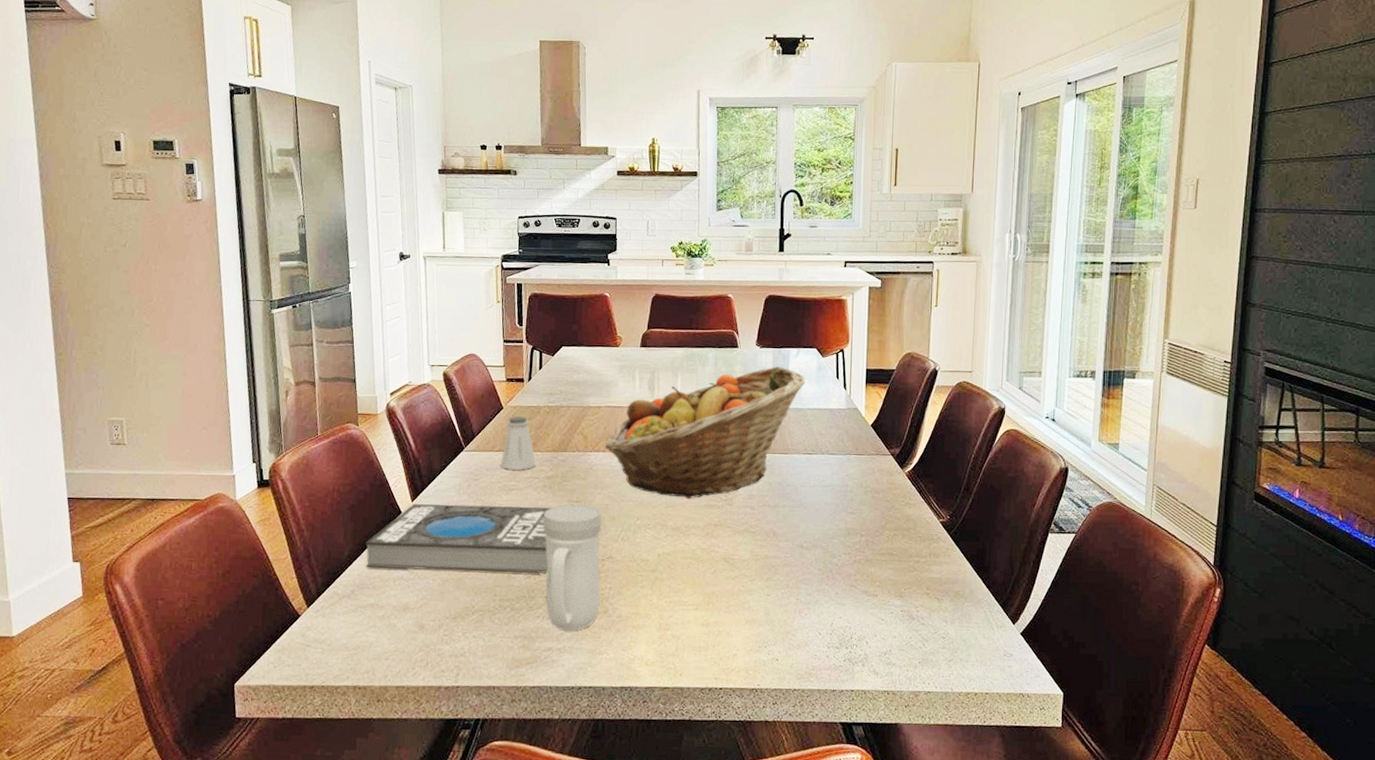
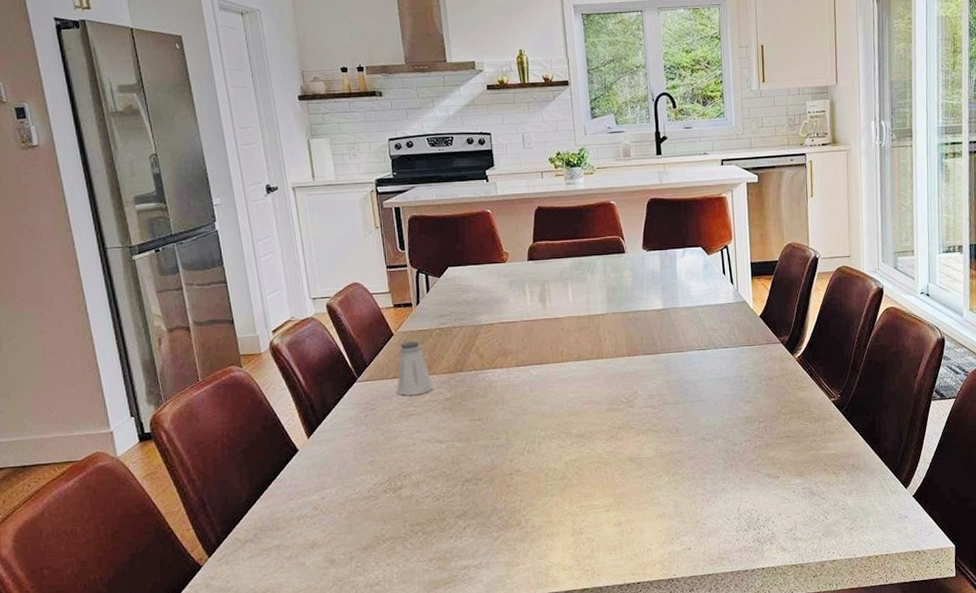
book: present [365,504,552,573] -> none [263,428,455,509]
mug: present [542,504,602,631] -> none [445,422,512,547]
fruit basket: present [604,366,805,499] -> none [501,268,693,406]

